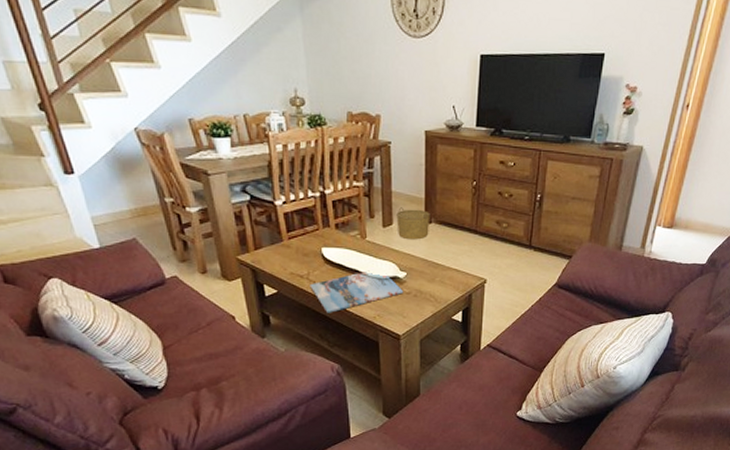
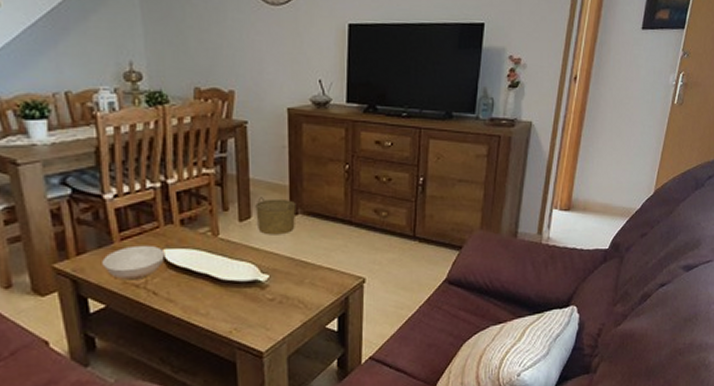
bowl: none [274,243,323,272] -> present [102,245,165,280]
magazine: present [310,270,404,313] -> none [148,274,266,330]

